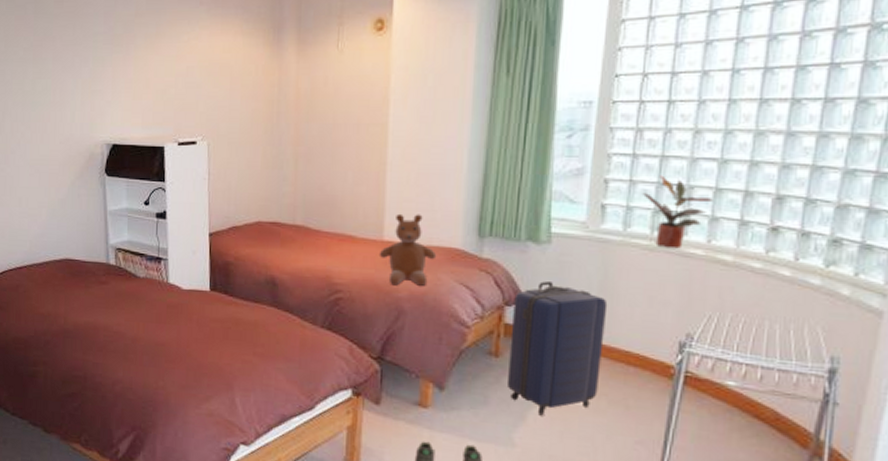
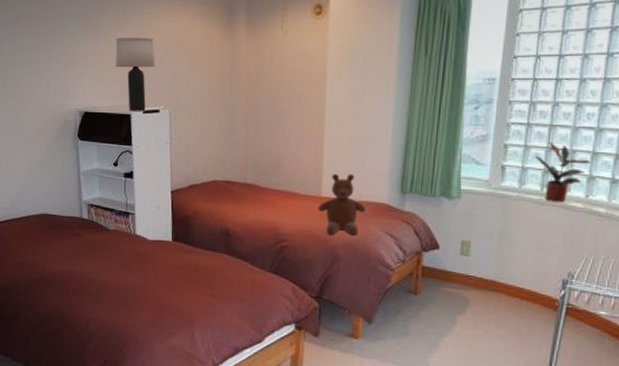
table lamp: none [147,60,192,144] -> present [115,38,155,112]
suitcase: present [508,281,608,416] -> none [424,231,506,343]

